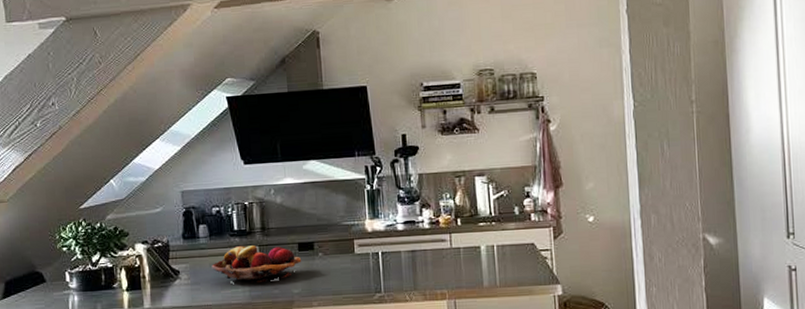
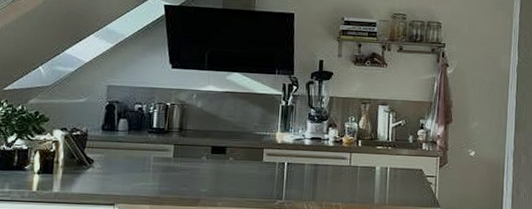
fruit basket: present [212,245,302,284] -> none [126,143,213,180]

